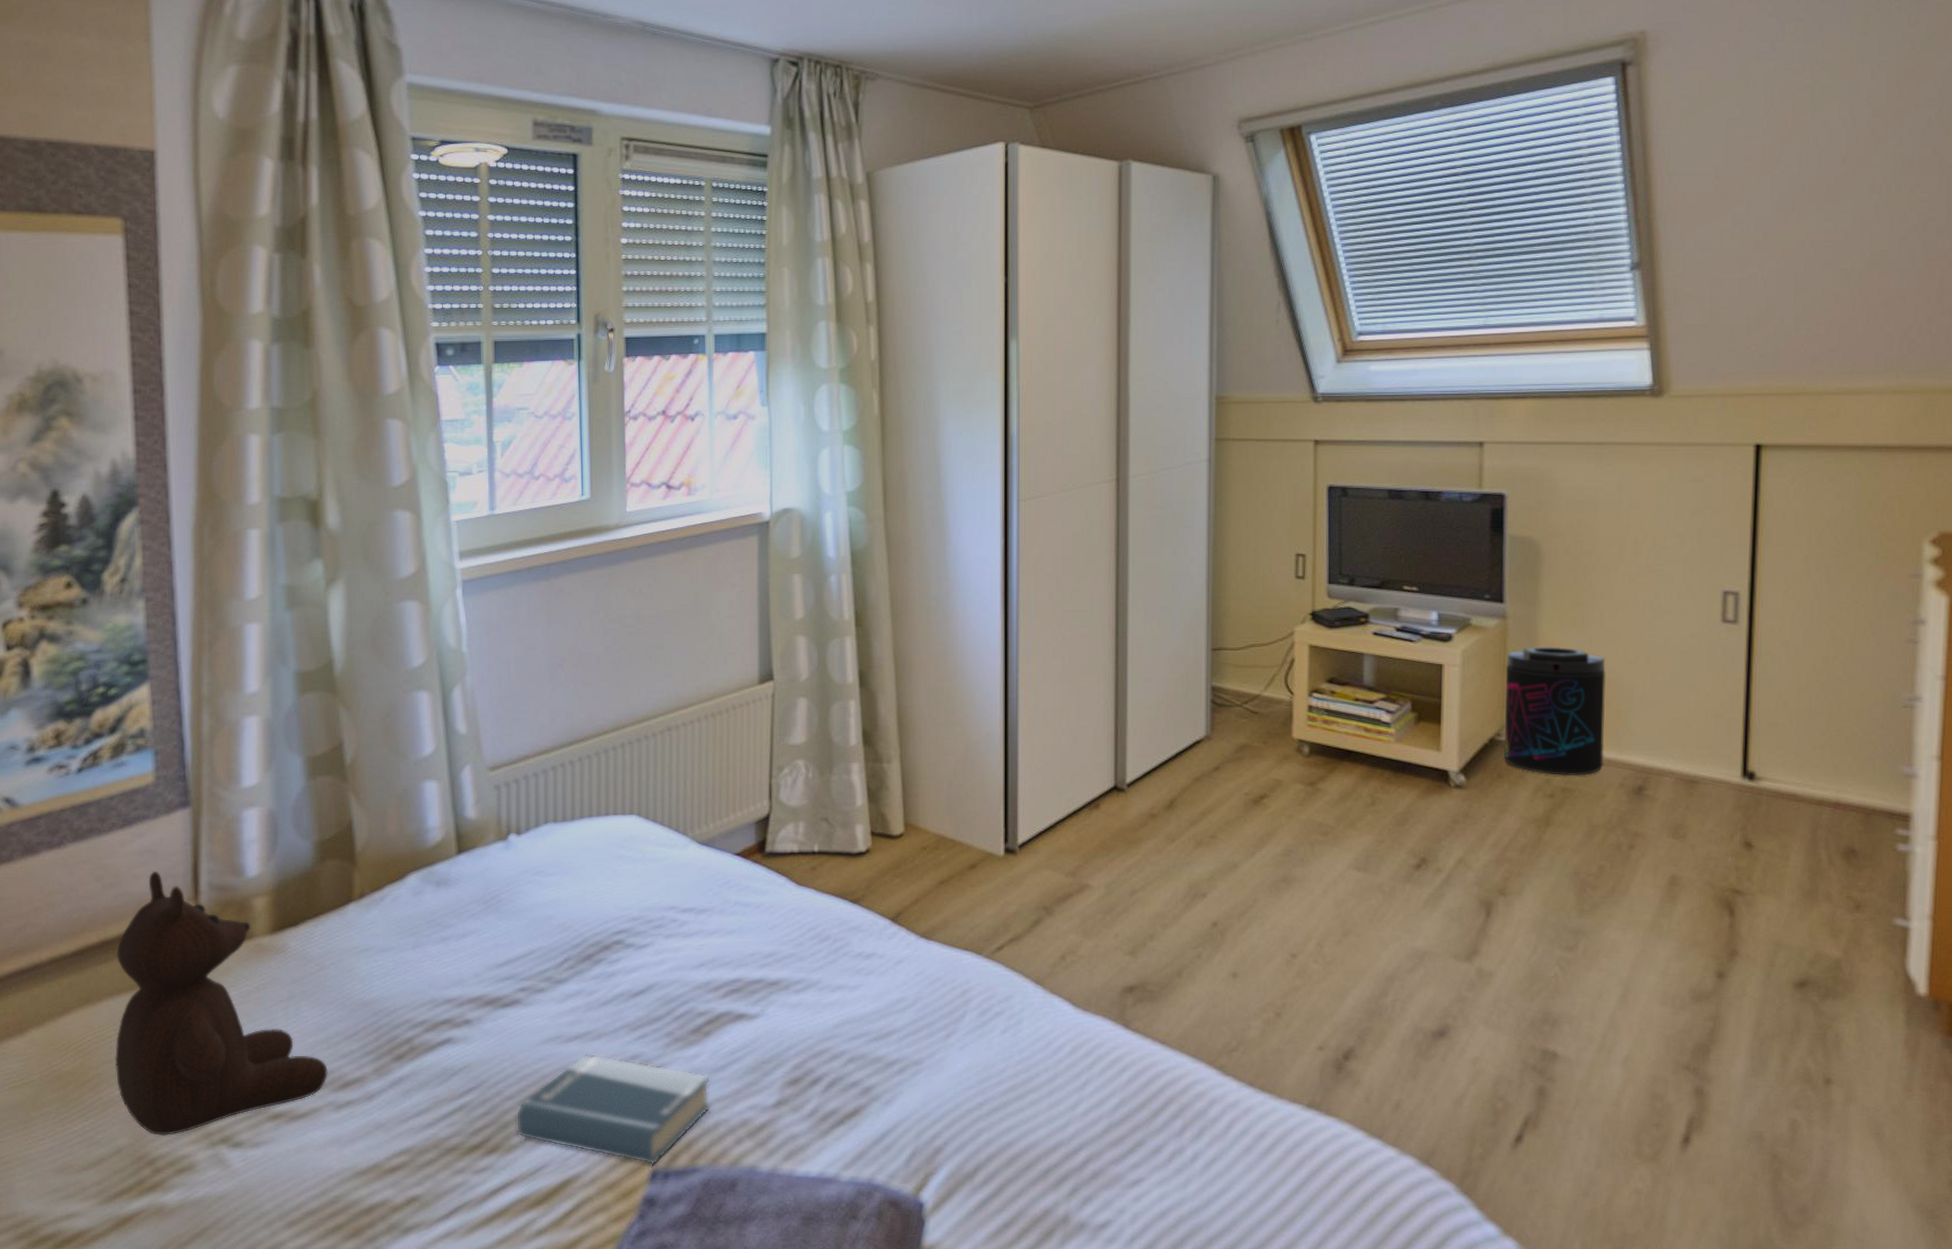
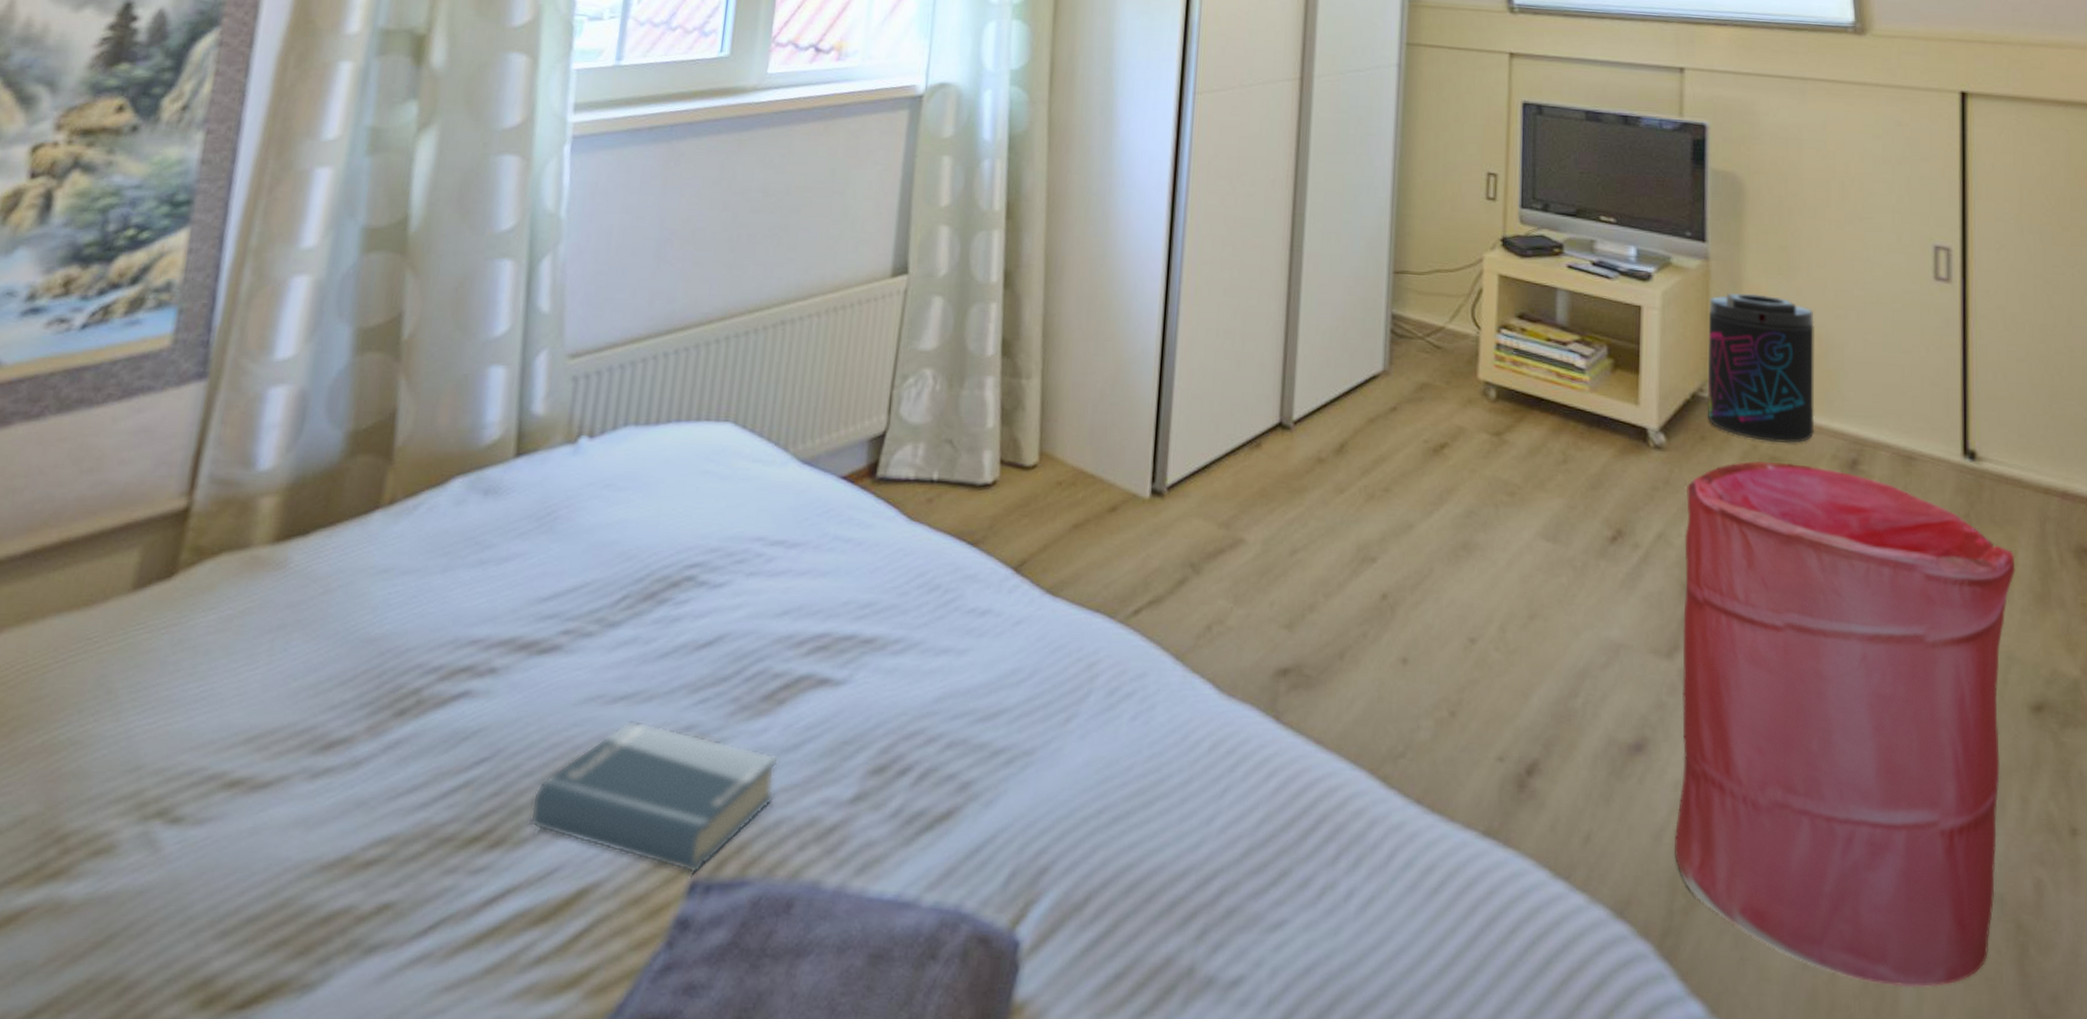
teddy bear: present [114,870,328,1135] -> none [39,455,310,804]
laundry hamper: none [1473,792,1787,1207] -> present [1675,460,2016,988]

